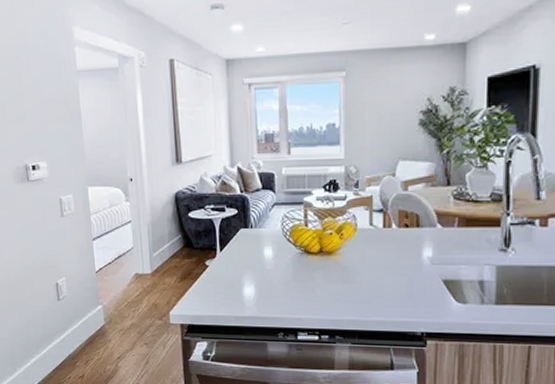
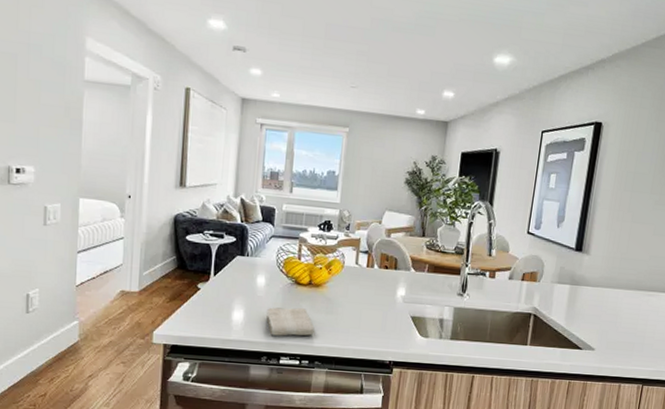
washcloth: none [278,279,333,310] -> present [266,307,316,336]

